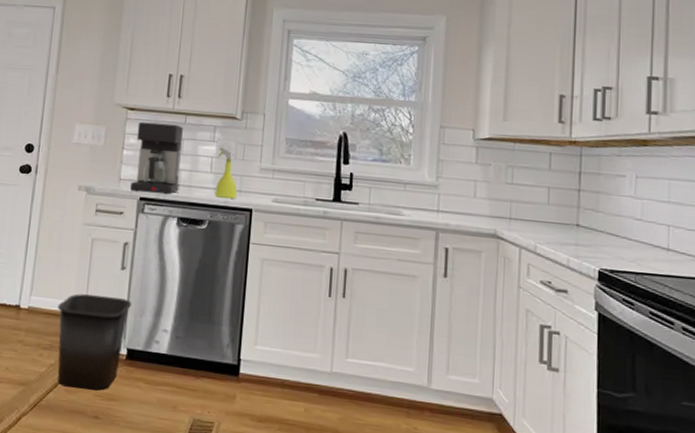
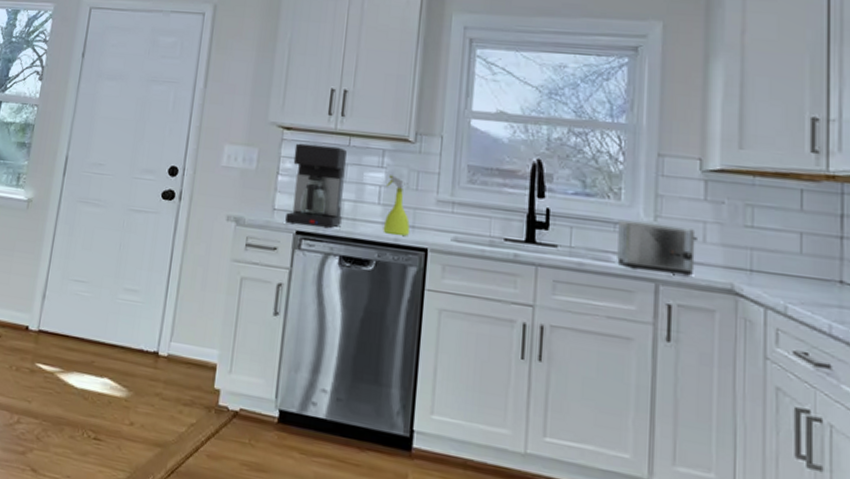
waste bin: present [57,293,132,391] -> none [199,341,286,459]
toaster: none [406,181,470,226] -> present [617,220,697,278]

